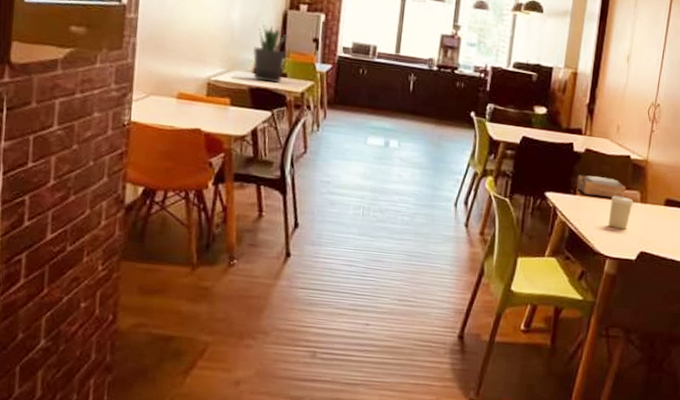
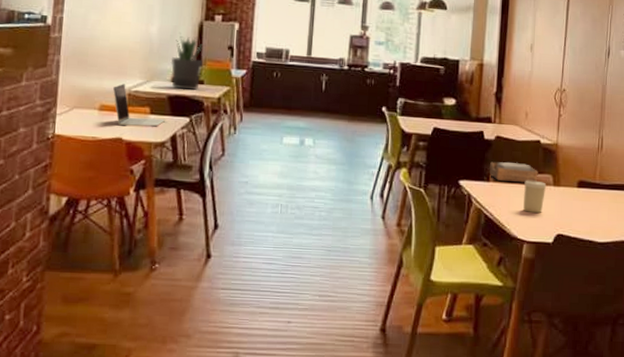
laptop: none [192,72,247,120] -> present [113,84,166,127]

